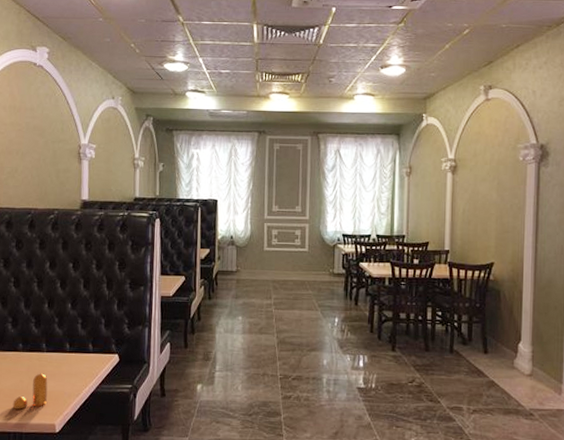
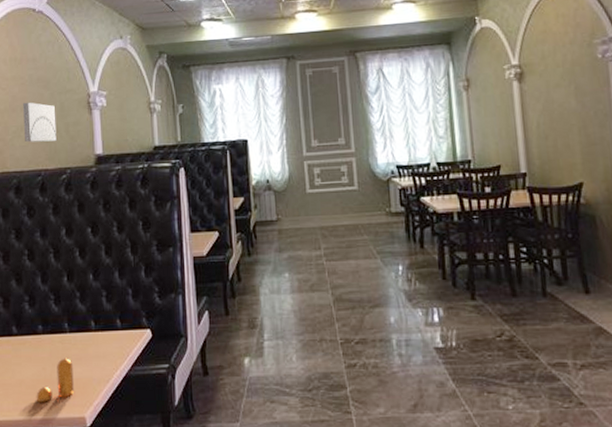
wall art: none [17,147,49,184] -> present [23,102,56,143]

